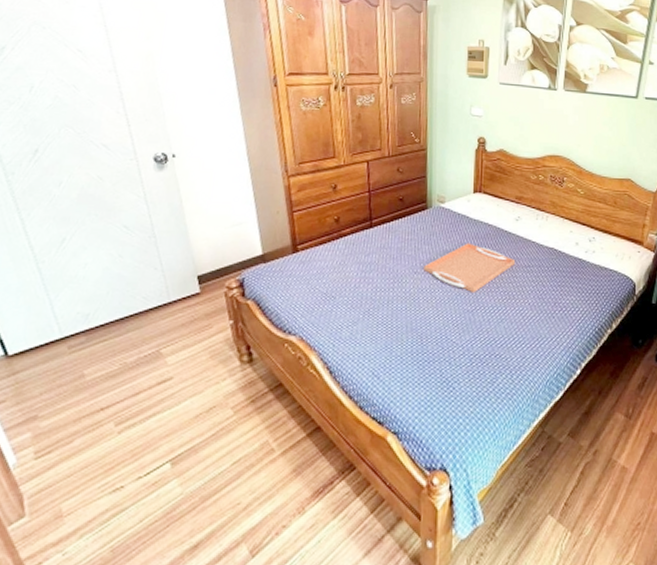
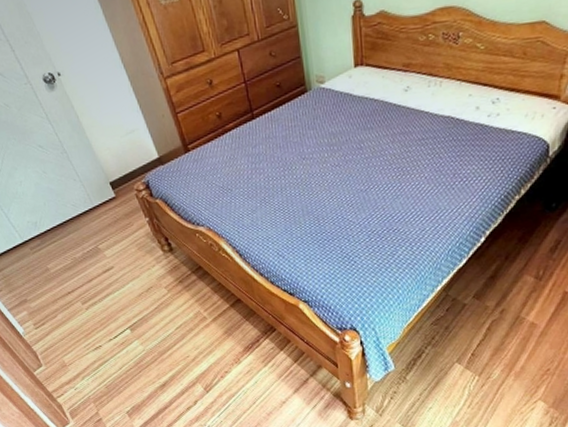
serving tray: present [424,243,515,294] -> none [311,122,407,173]

